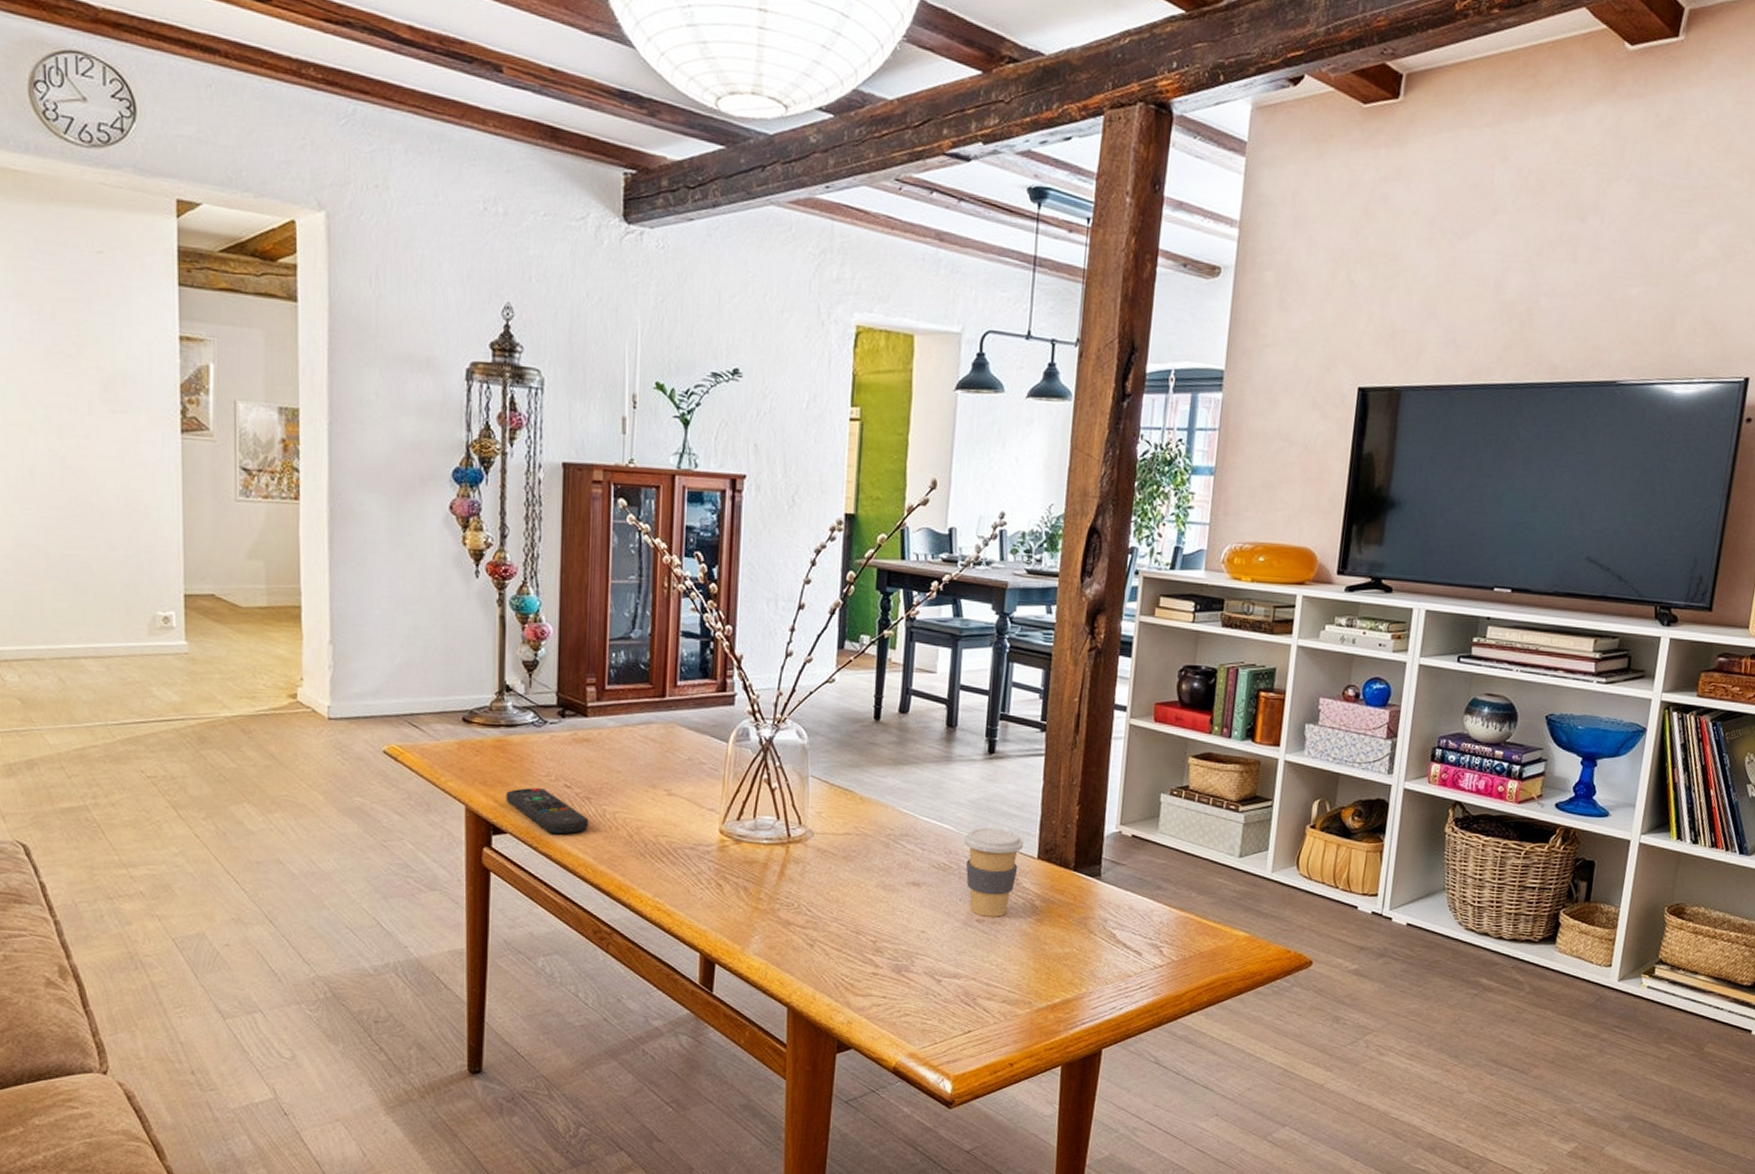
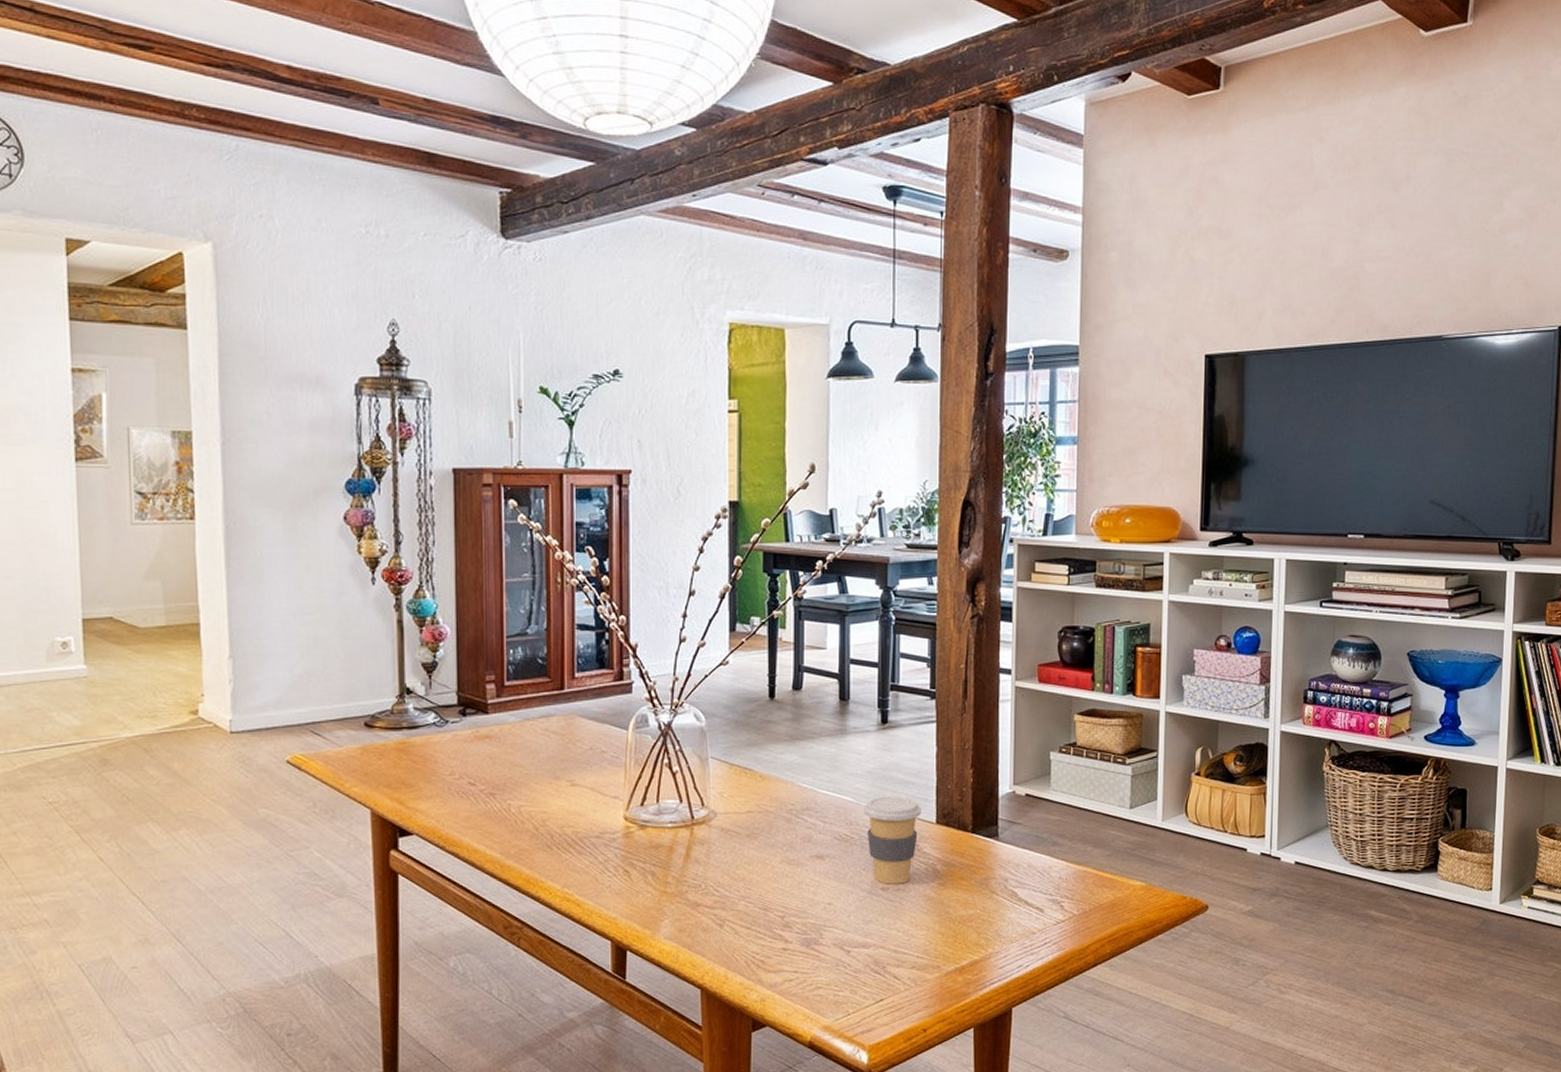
remote control: present [506,788,589,834] -> none [410,788,495,832]

